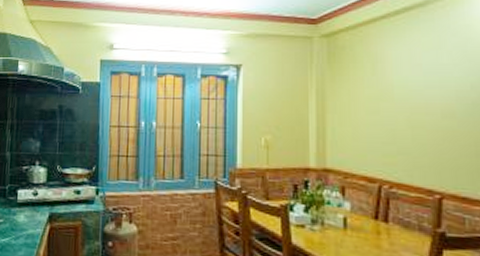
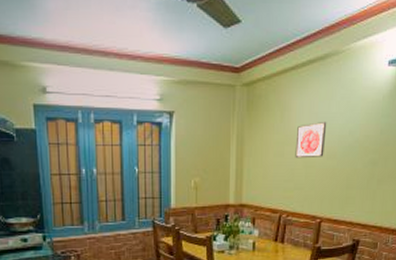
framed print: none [394,75,437,117] -> present [295,122,327,159]

